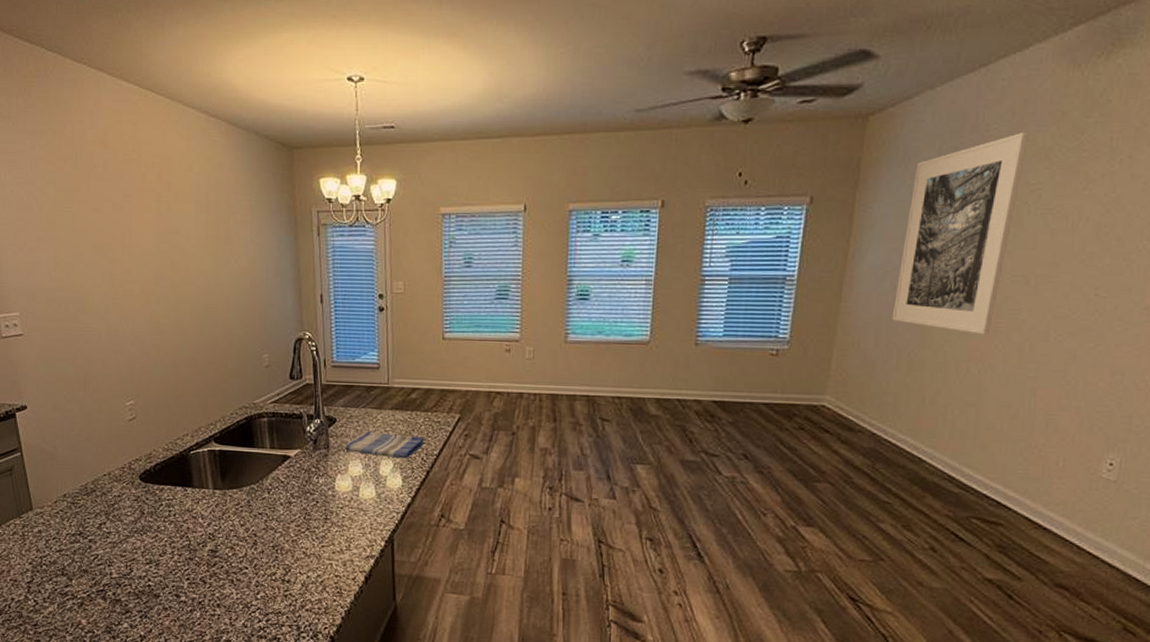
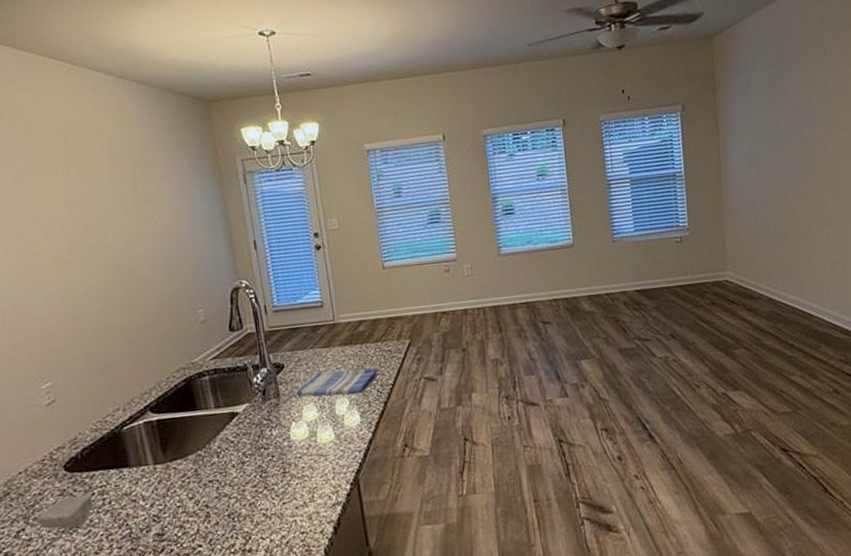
soap bar: none [116,502,161,531] -> present [37,495,93,529]
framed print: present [892,131,1028,335] -> none [756,41,837,204]

